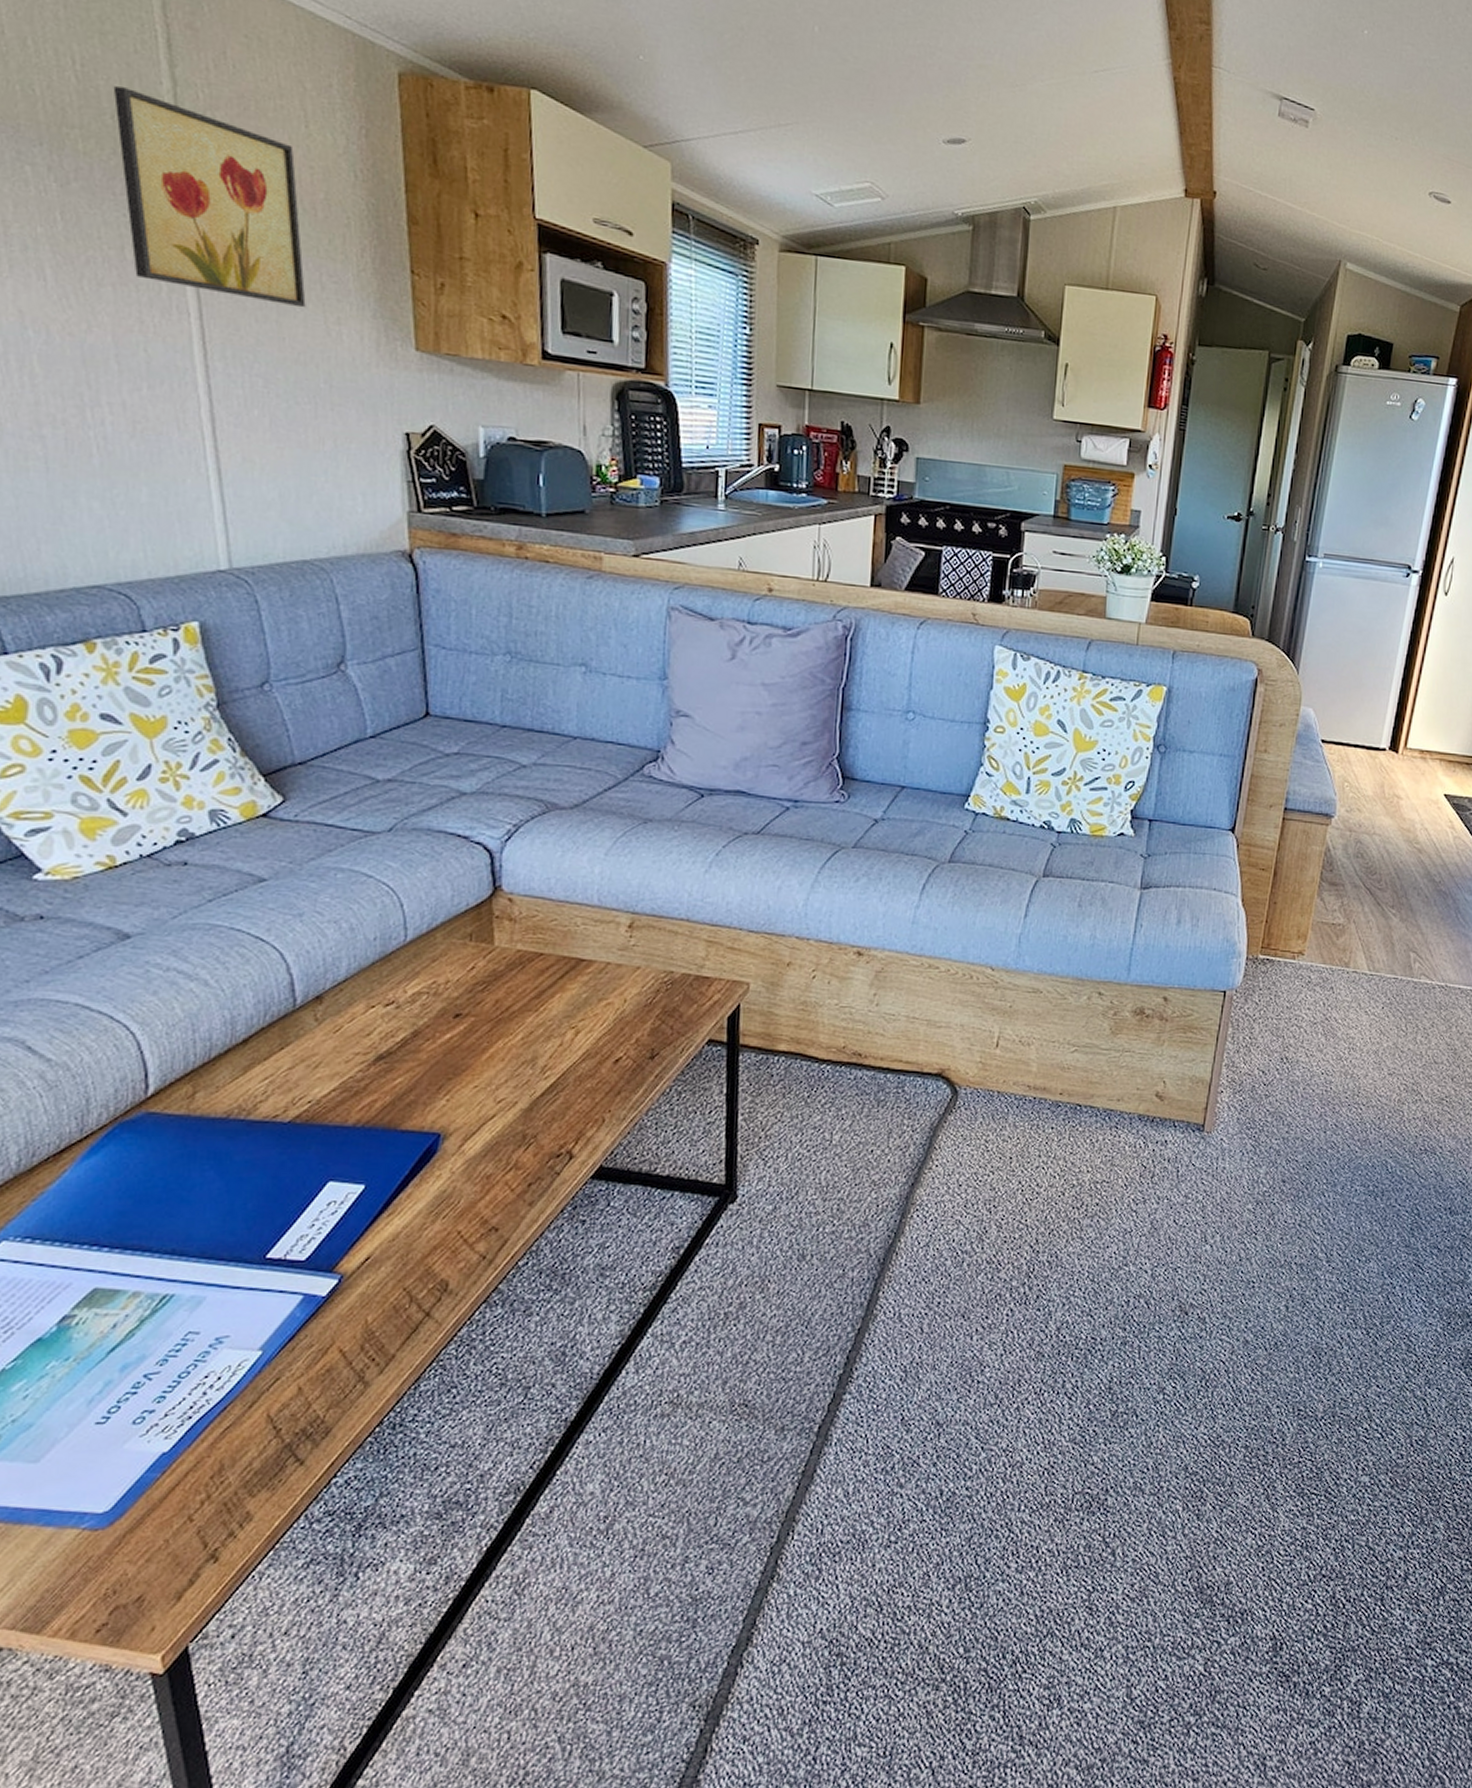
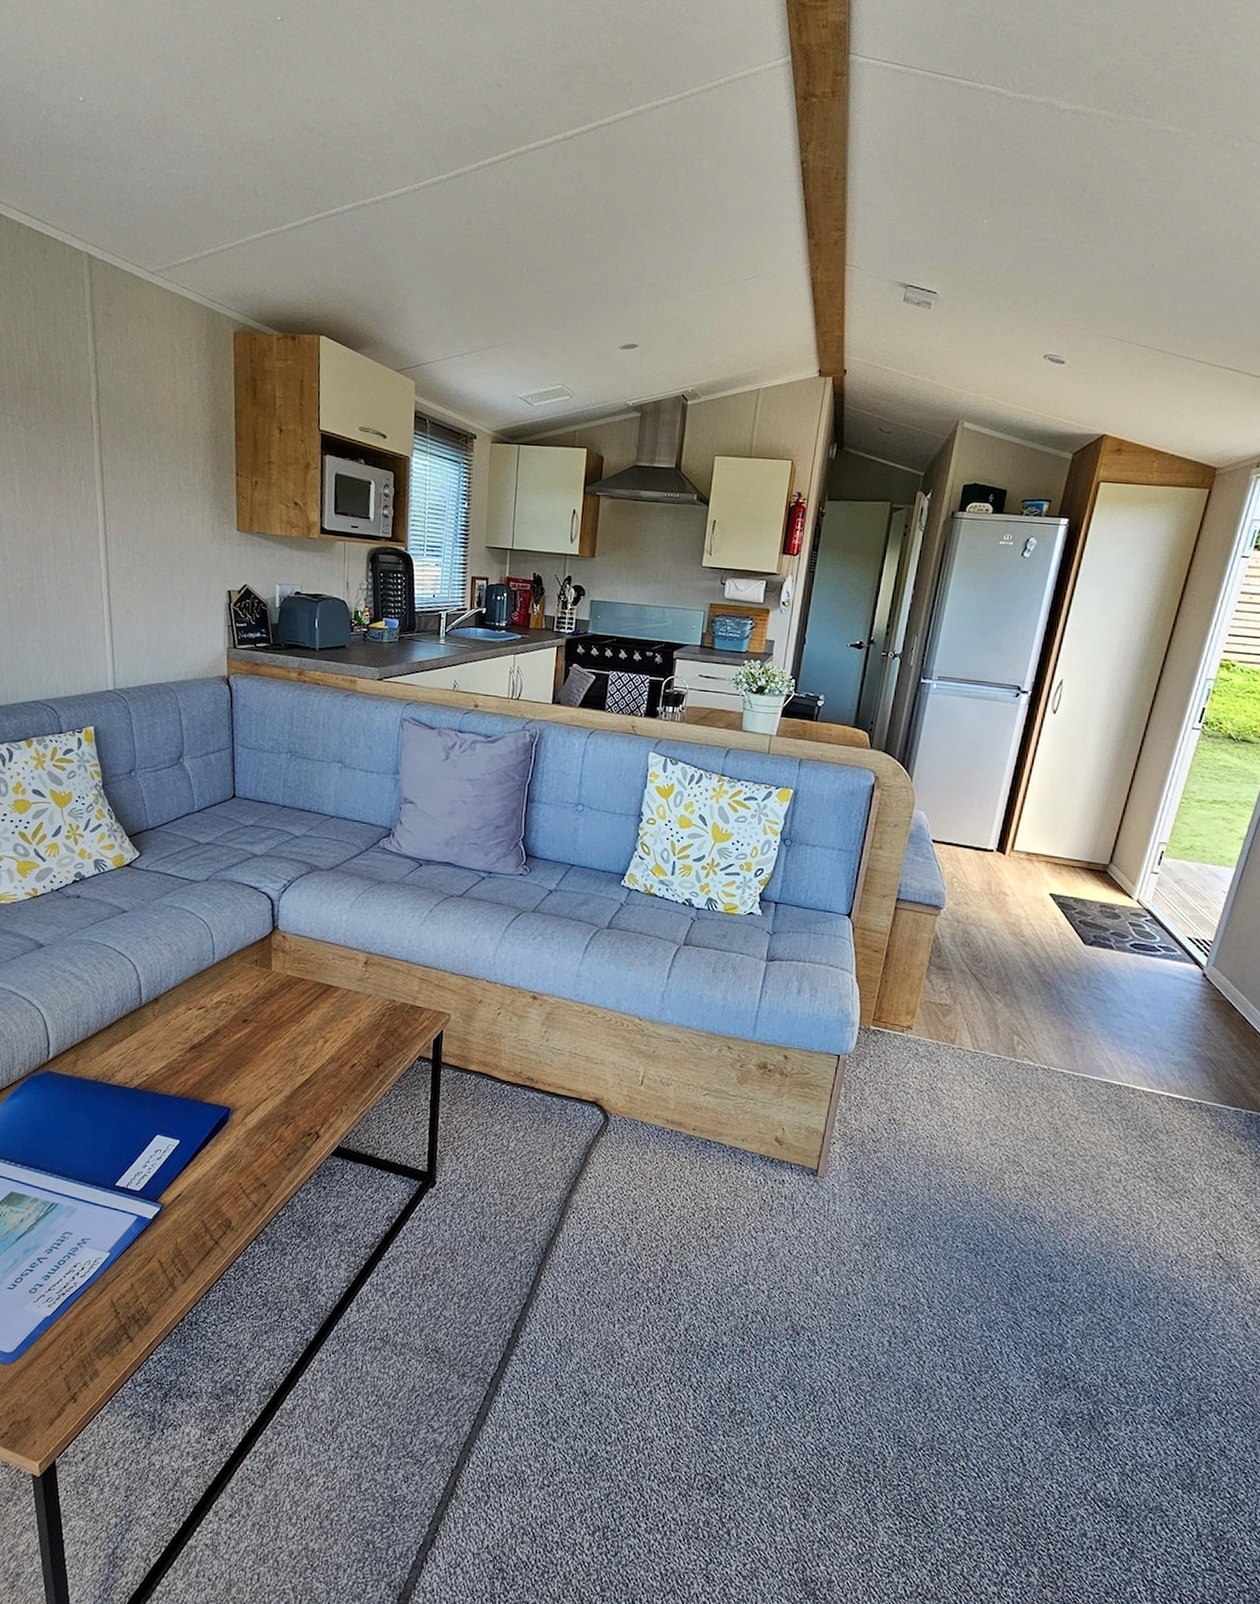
wall art: present [113,86,306,307] -> none [59,359,169,503]

